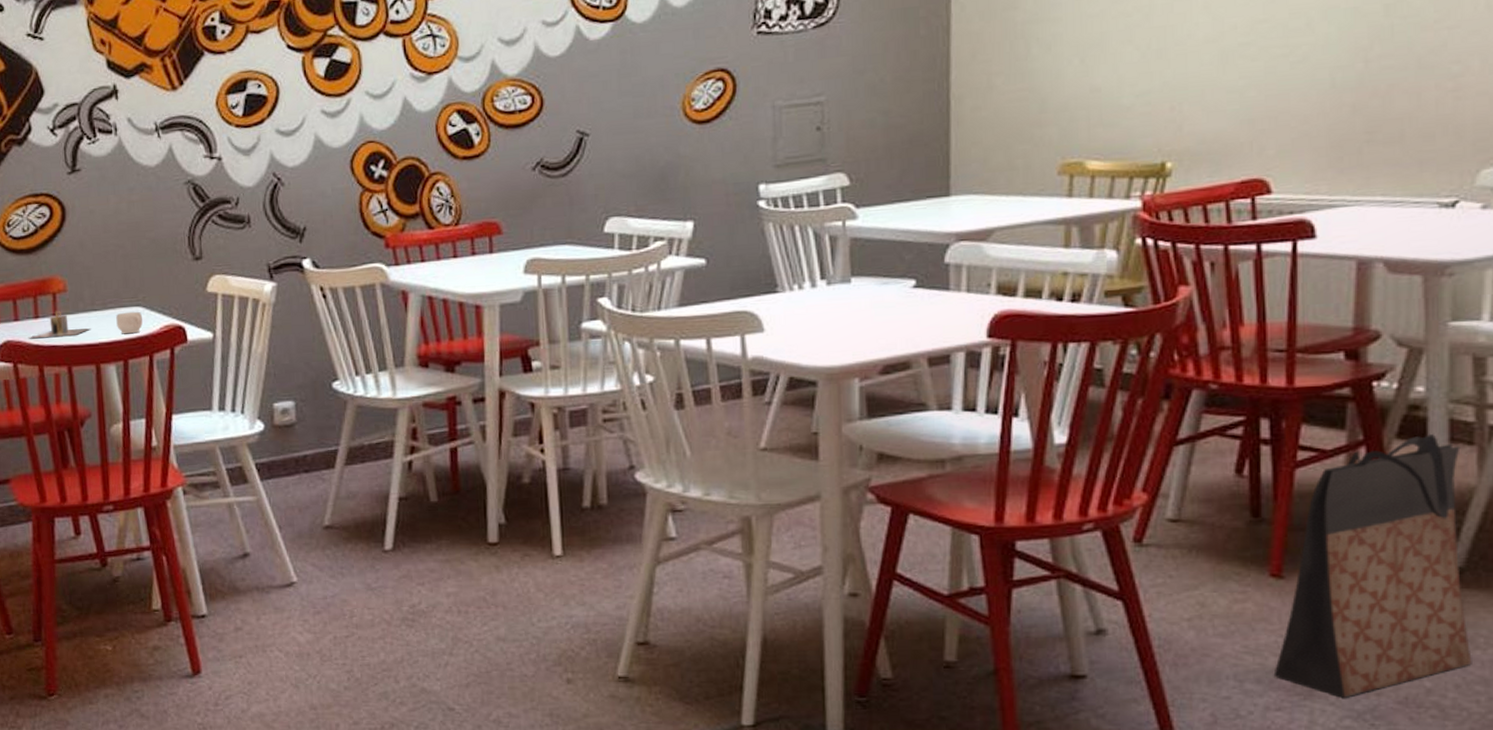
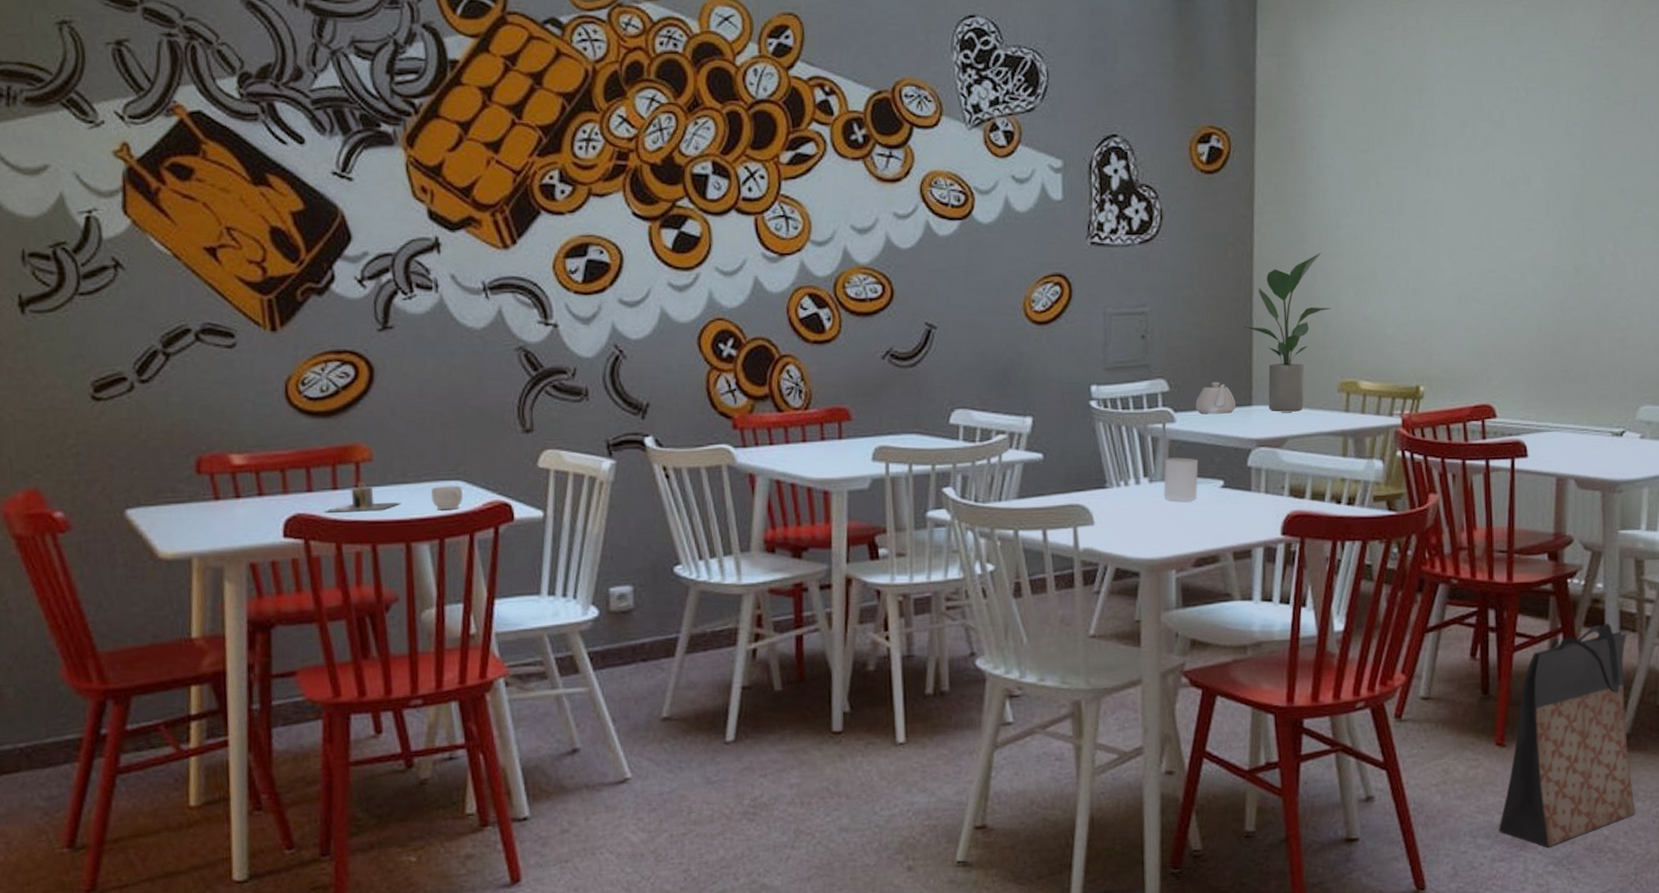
cup: none [844,256,886,306] -> present [1163,457,1199,503]
teapot: none [880,171,931,209] -> present [1195,381,1236,414]
potted plant: none [941,19,1050,202] -> present [1245,253,1331,412]

